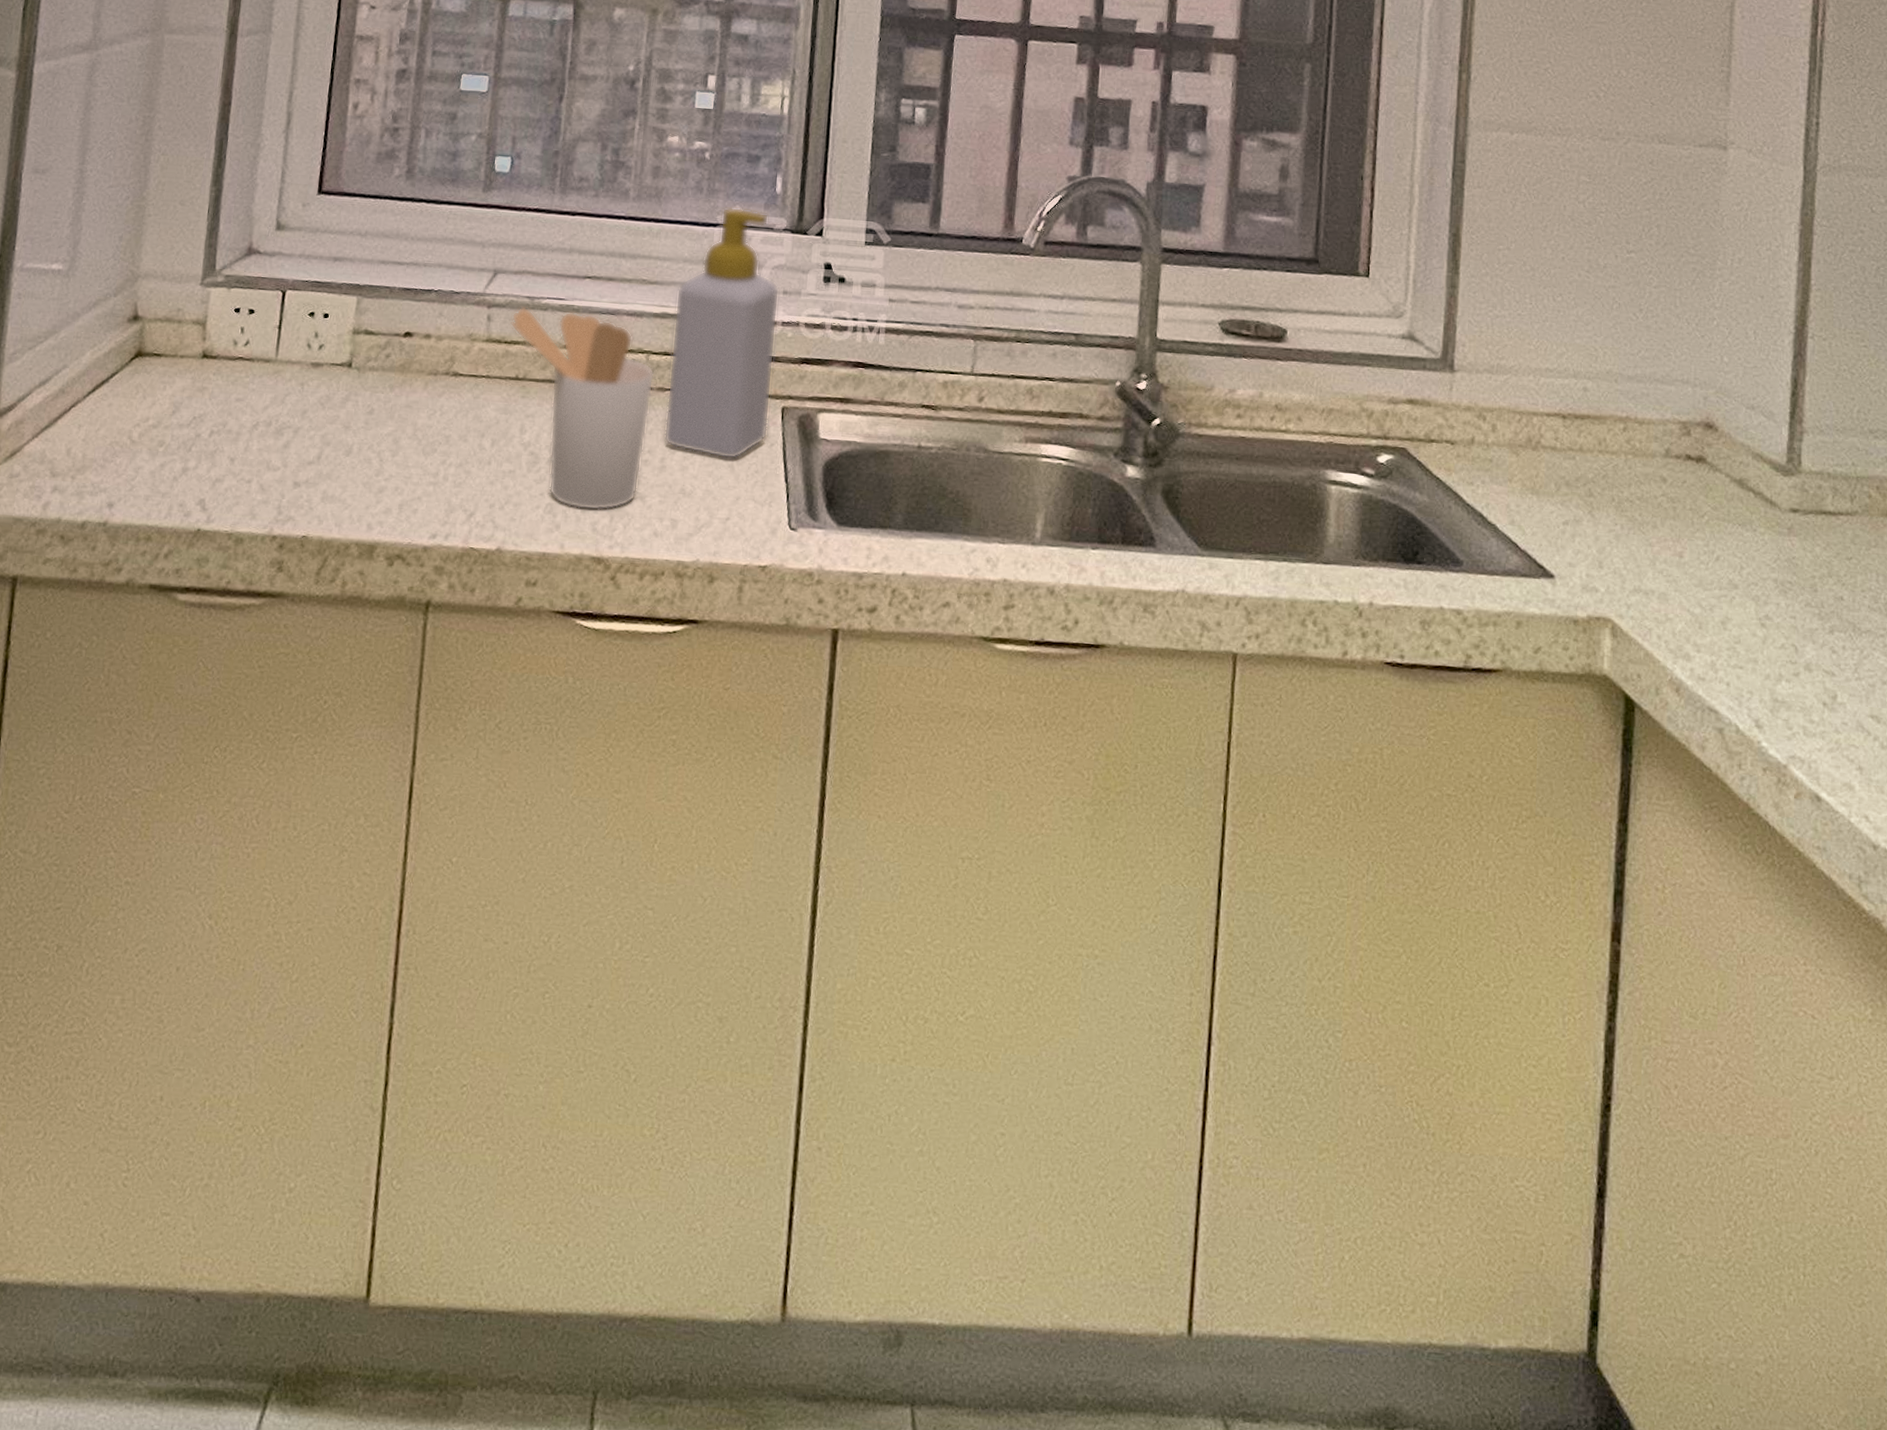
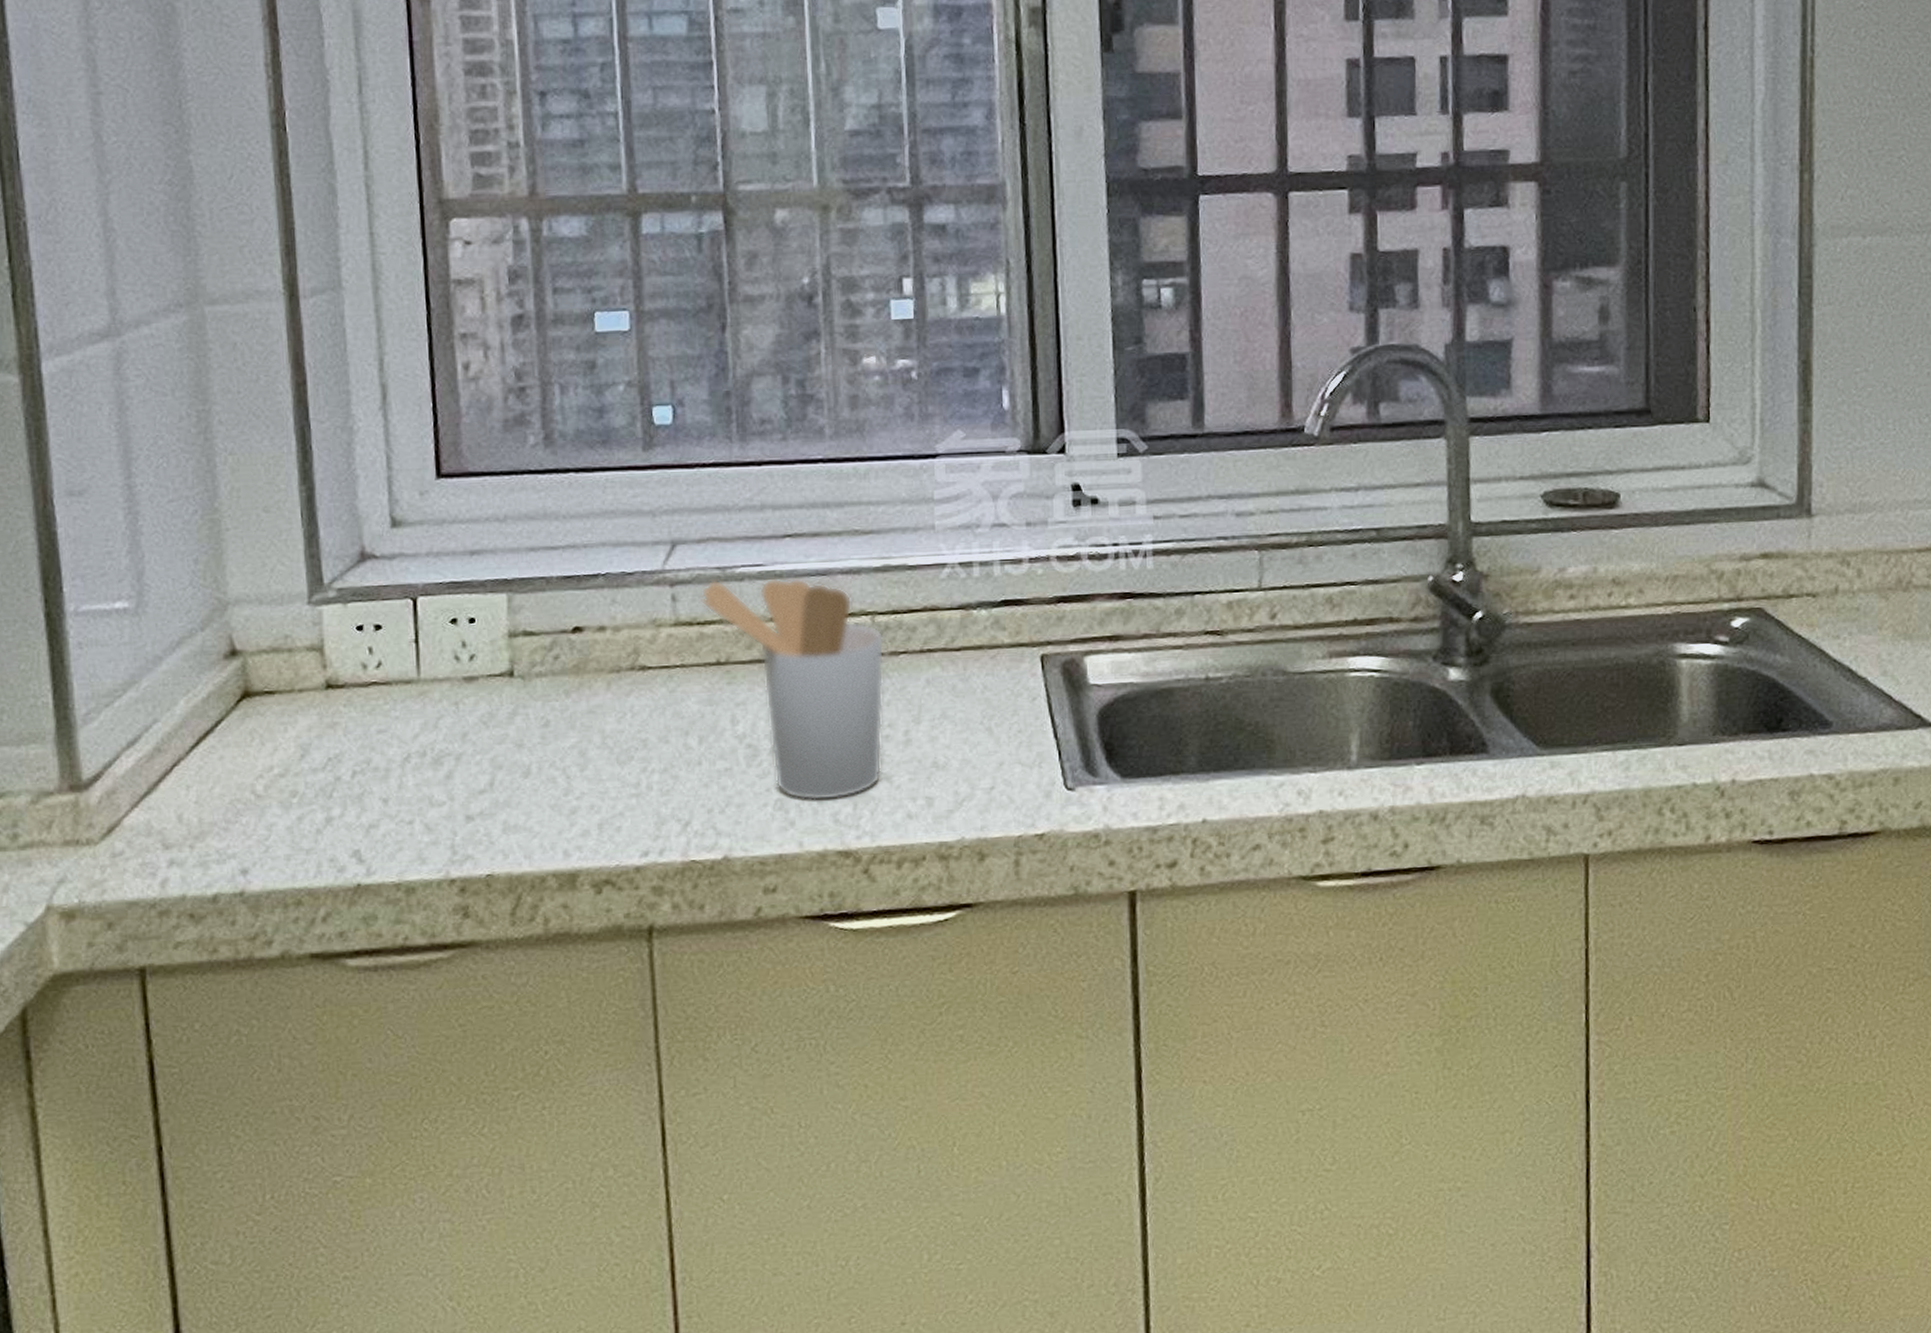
soap bottle: present [663,207,780,460] -> none [898,431,1028,722]

